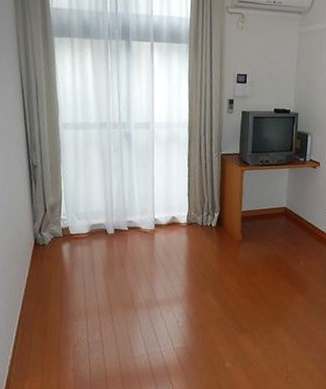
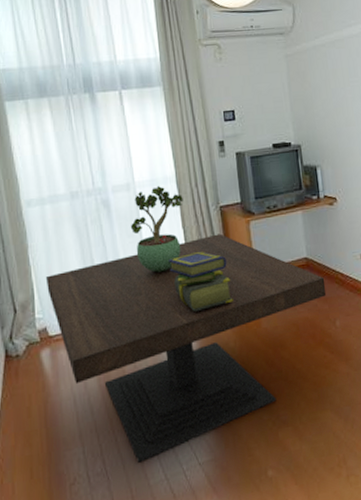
coffee table: none [72,176,298,339] -> present [46,233,327,463]
potted plant: none [145,128,192,199] -> present [130,185,183,273]
stack of books: none [172,188,220,235] -> present [168,251,234,312]

